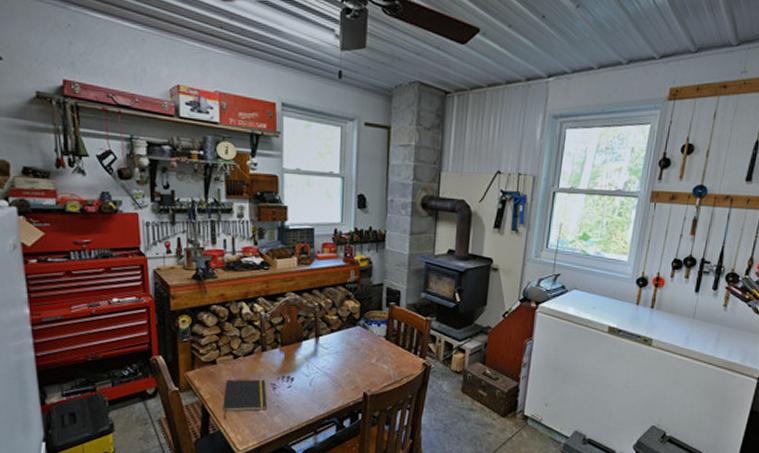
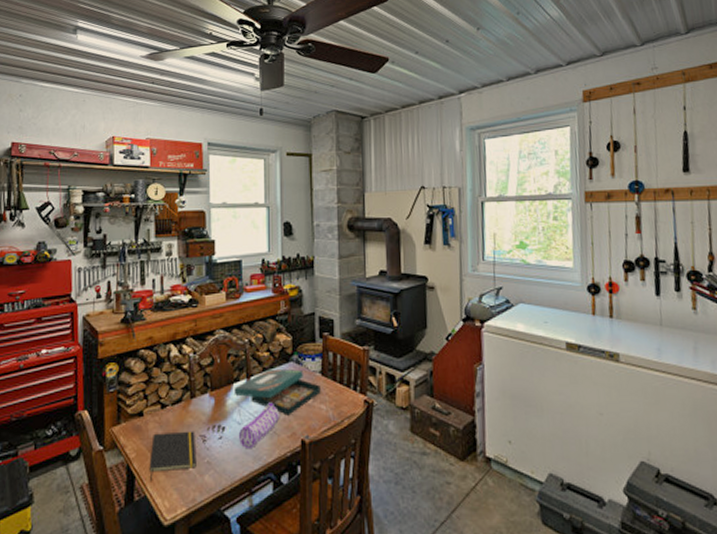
board game: none [303,331,384,372] -> present [234,368,321,416]
pencil case: none [307,359,345,398] -> present [239,402,280,450]

